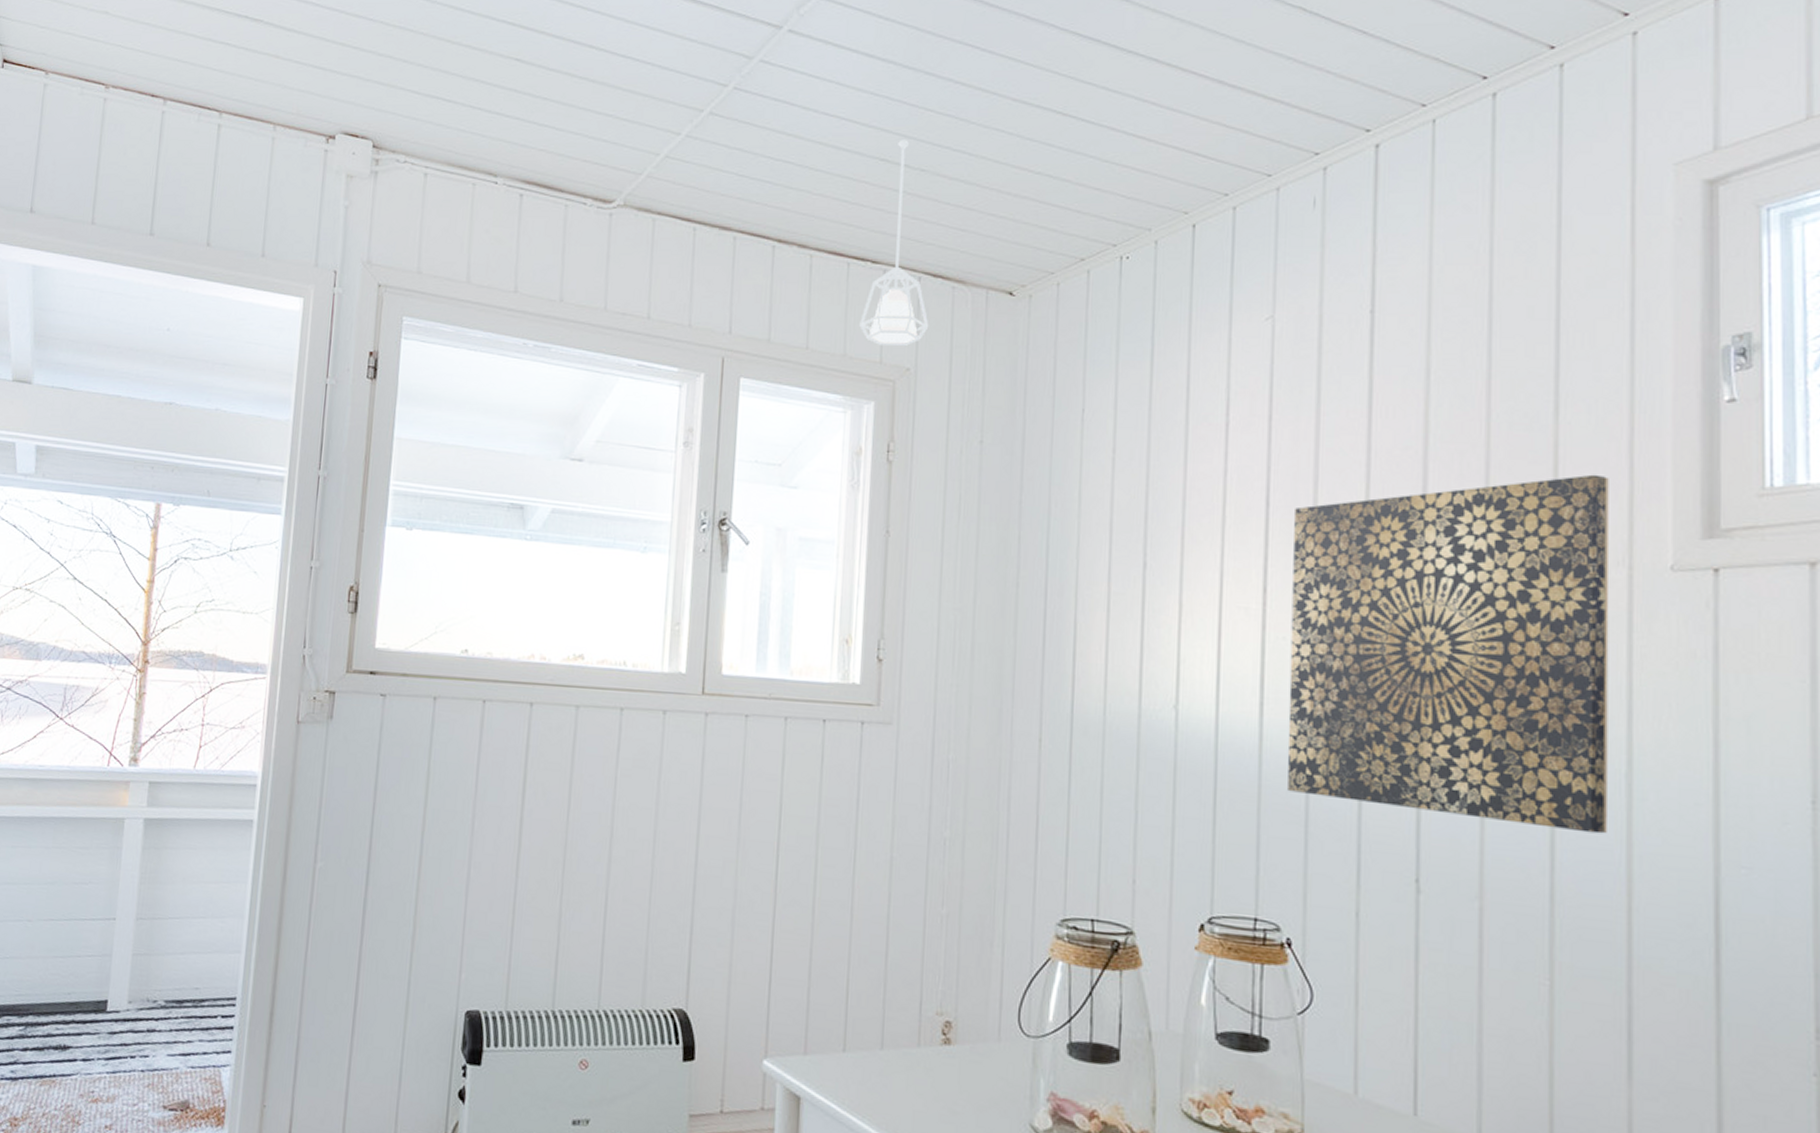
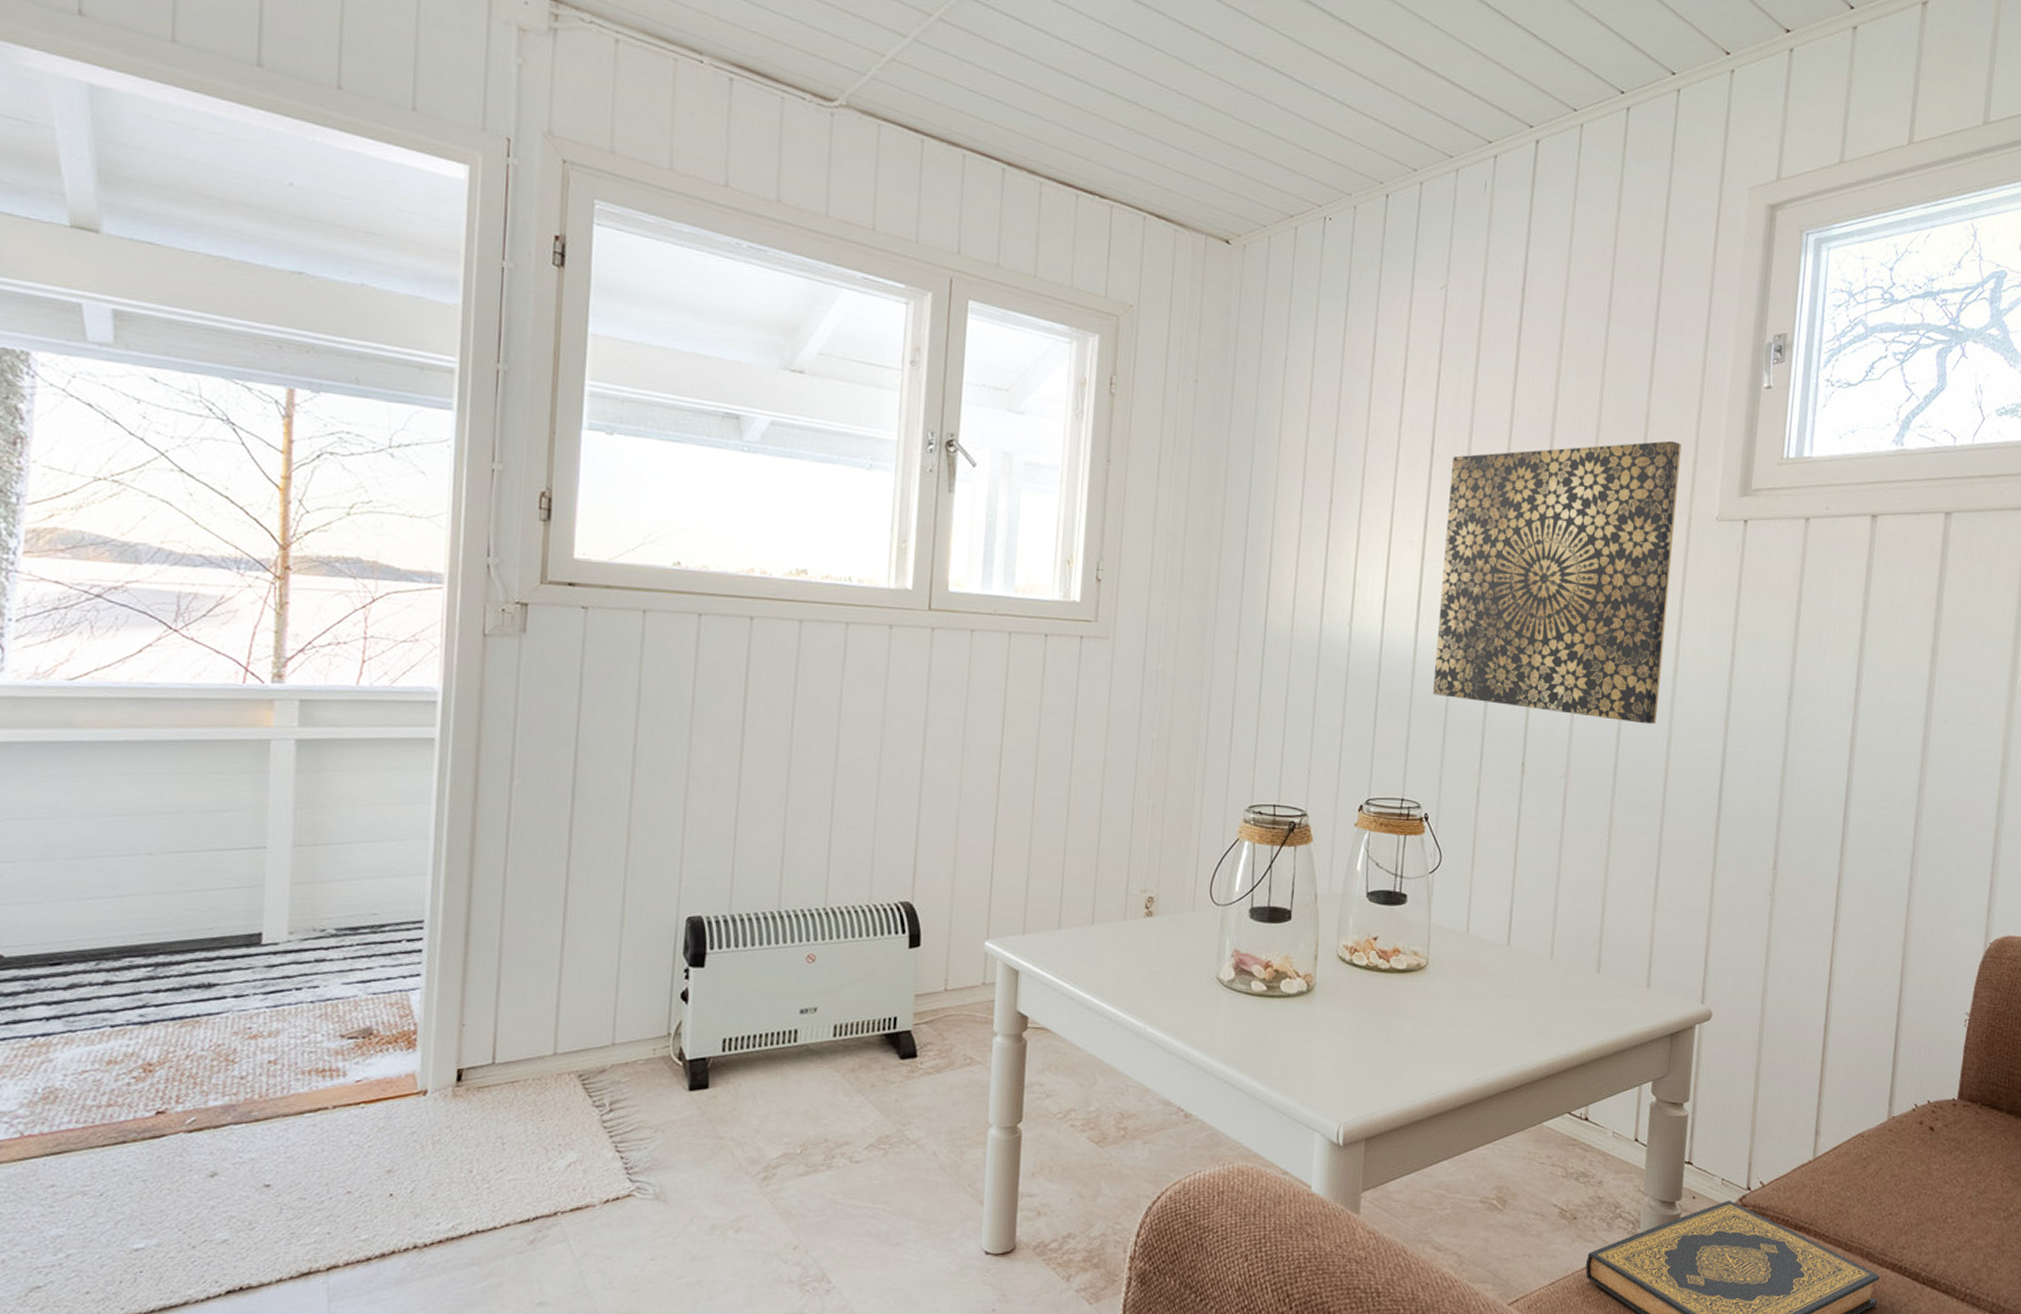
pendant lamp: present [859,140,929,346] -> none [1086,76,1152,283]

